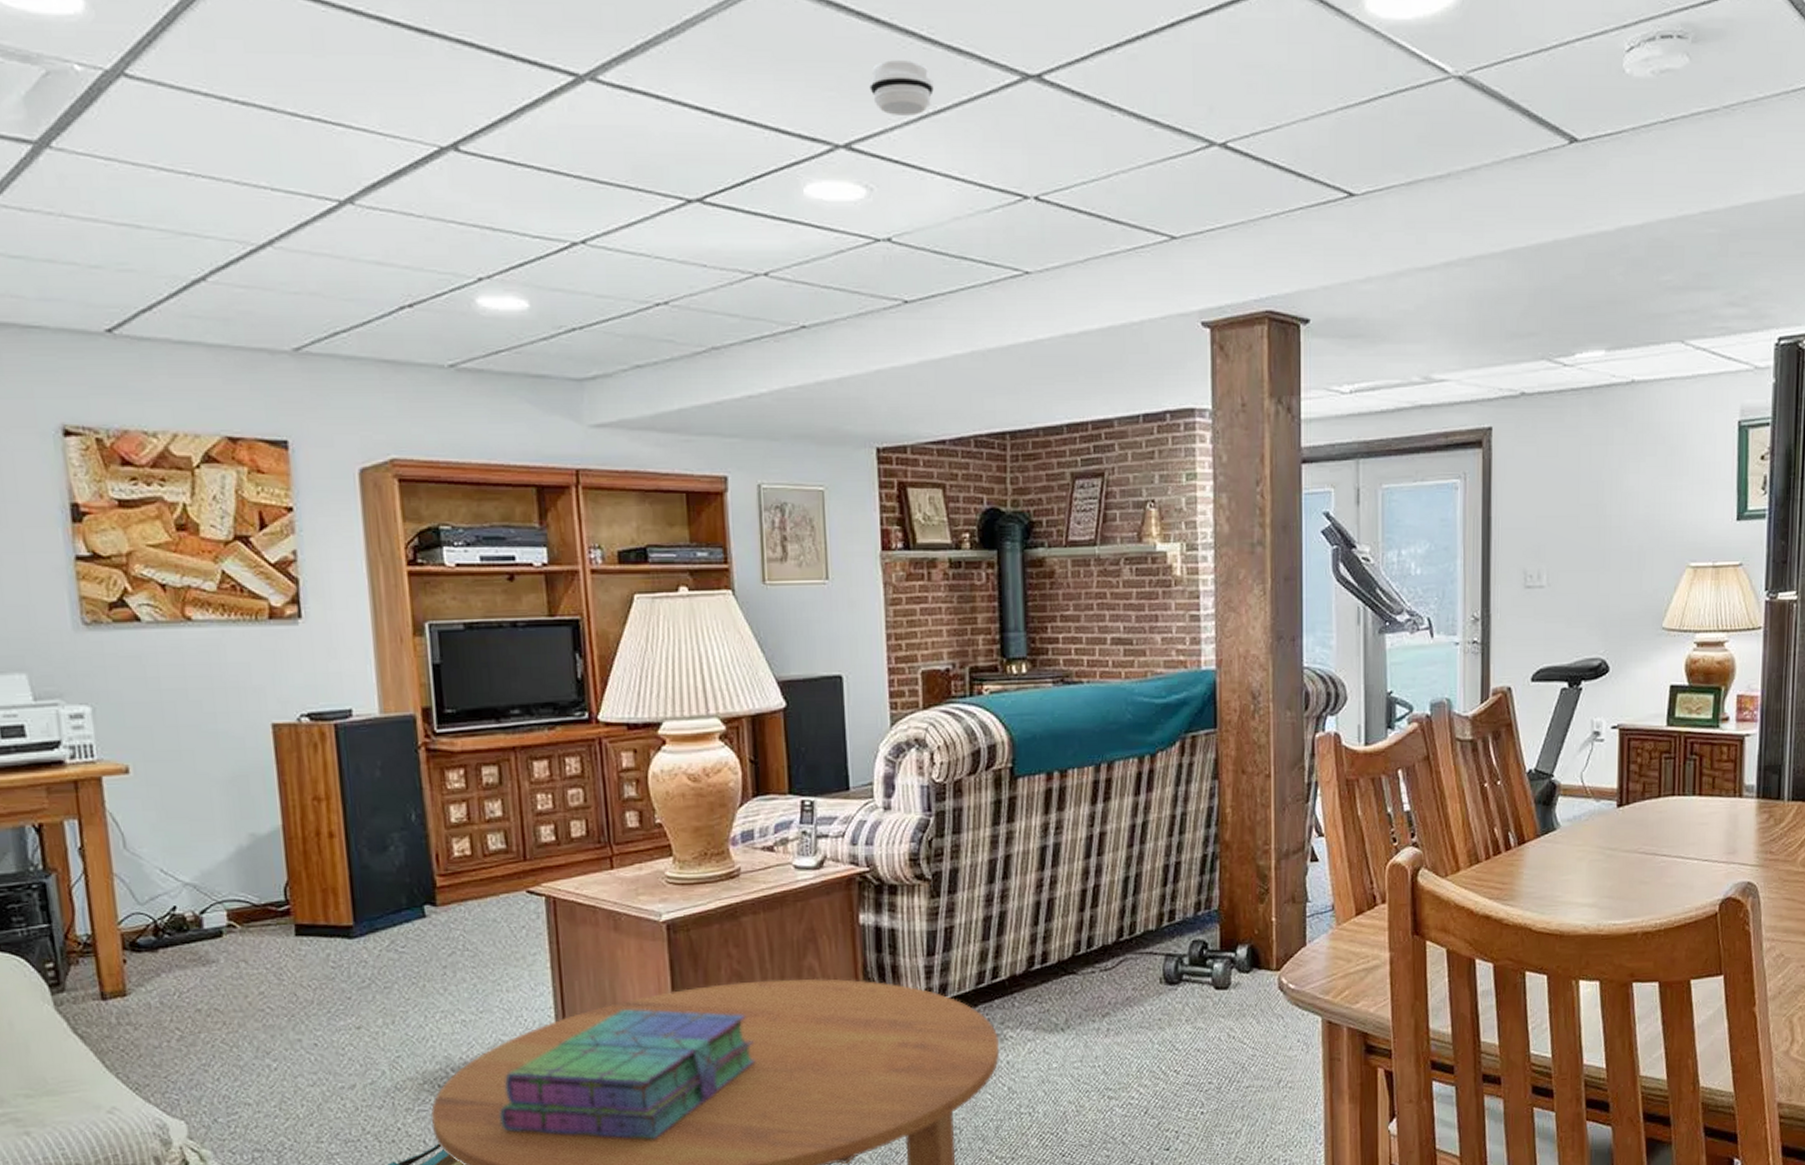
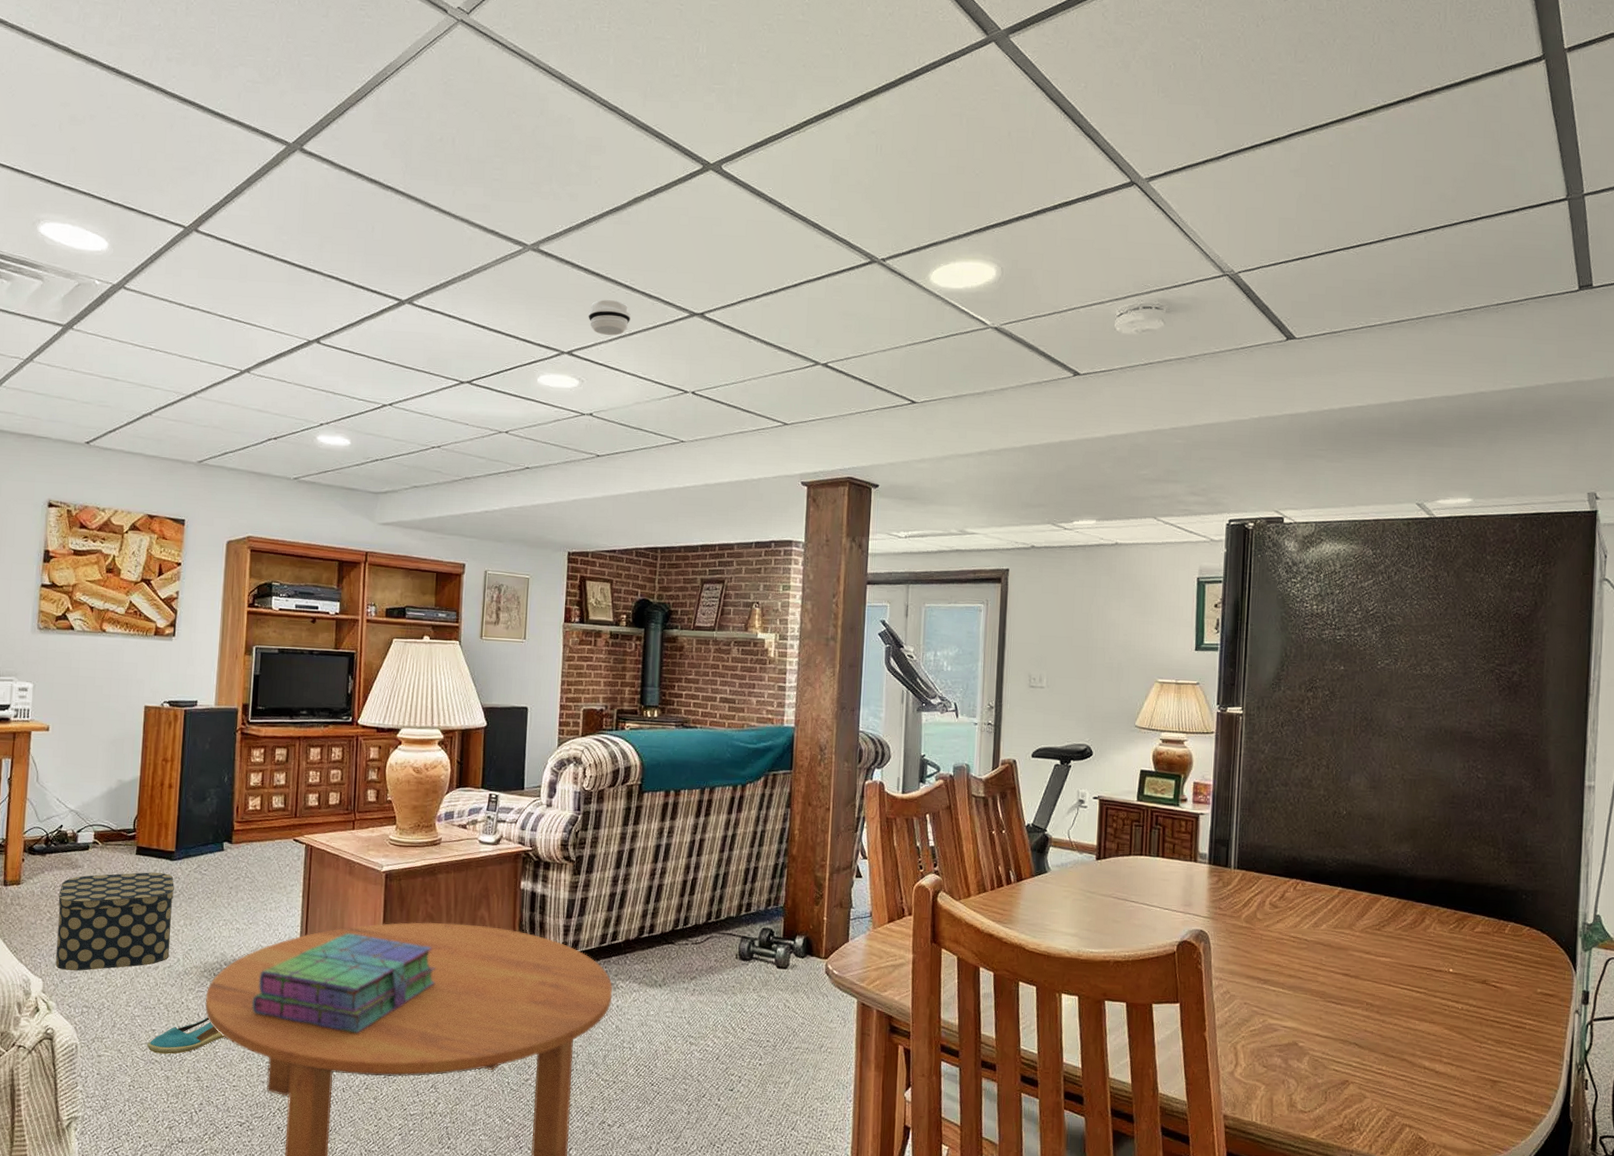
storage box: none [188,957,369,1106] -> present [55,872,174,971]

